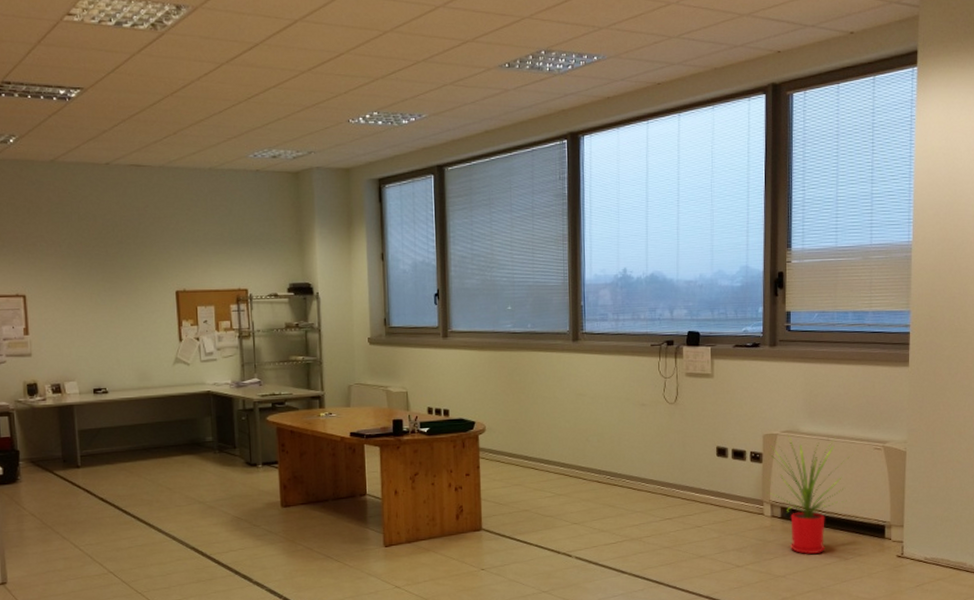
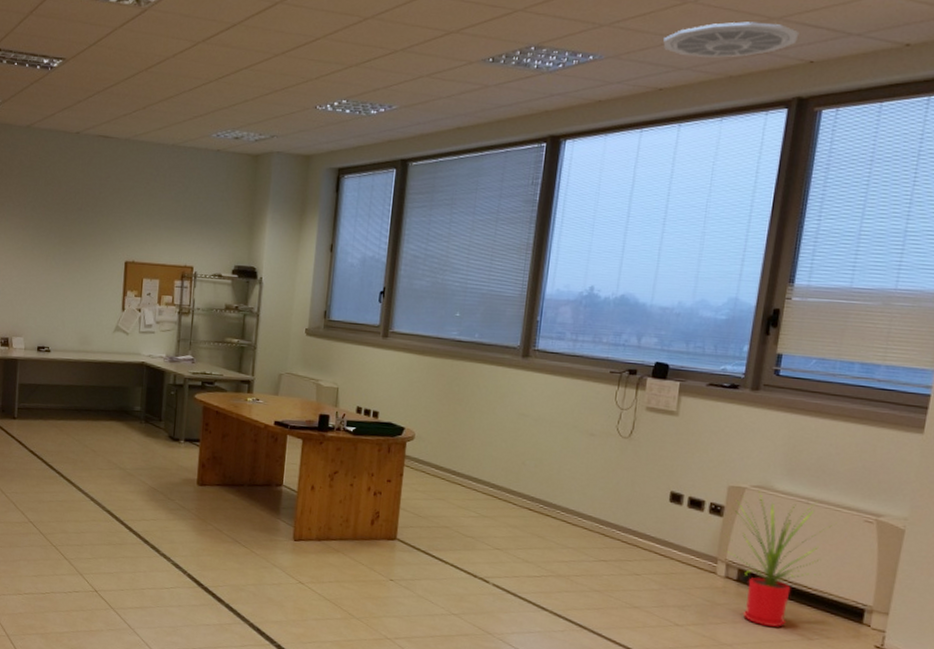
ceiling vent: none [655,19,766,52] -> present [663,21,799,58]

